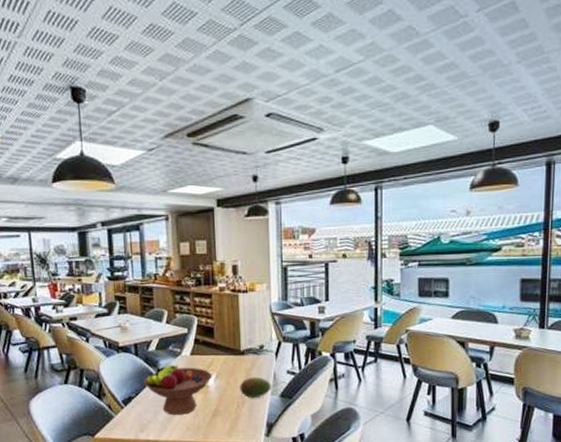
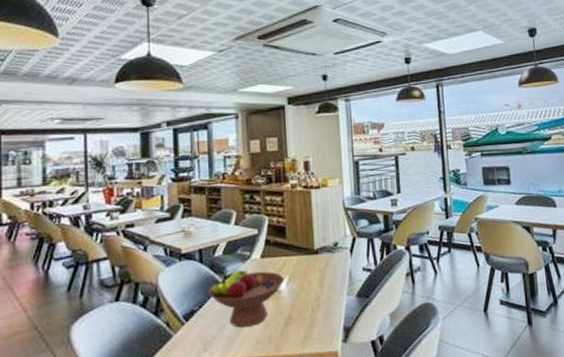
fruit: present [240,377,271,399] -> none [314,276,347,301]

